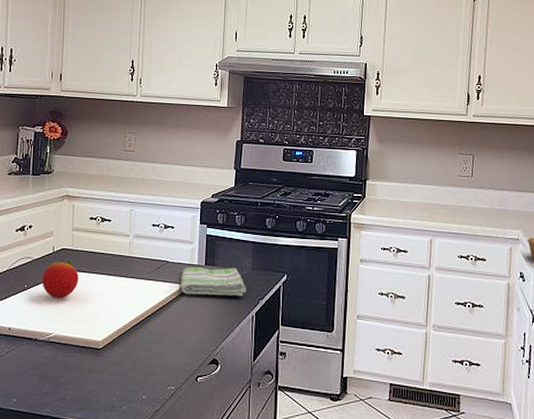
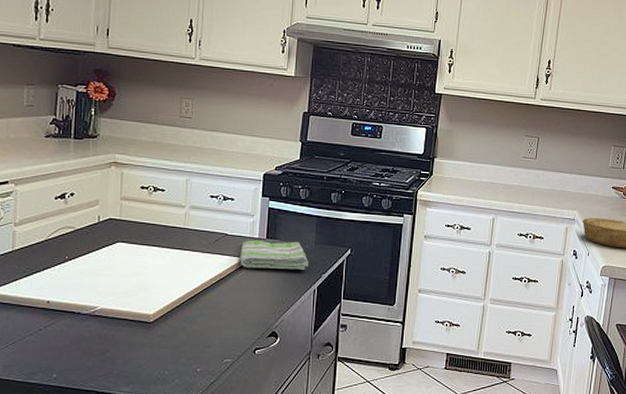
apple: present [42,258,79,299] -> none [85,229,128,271]

